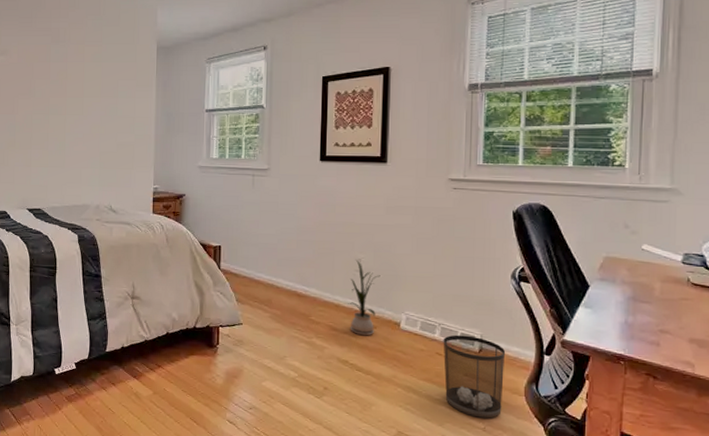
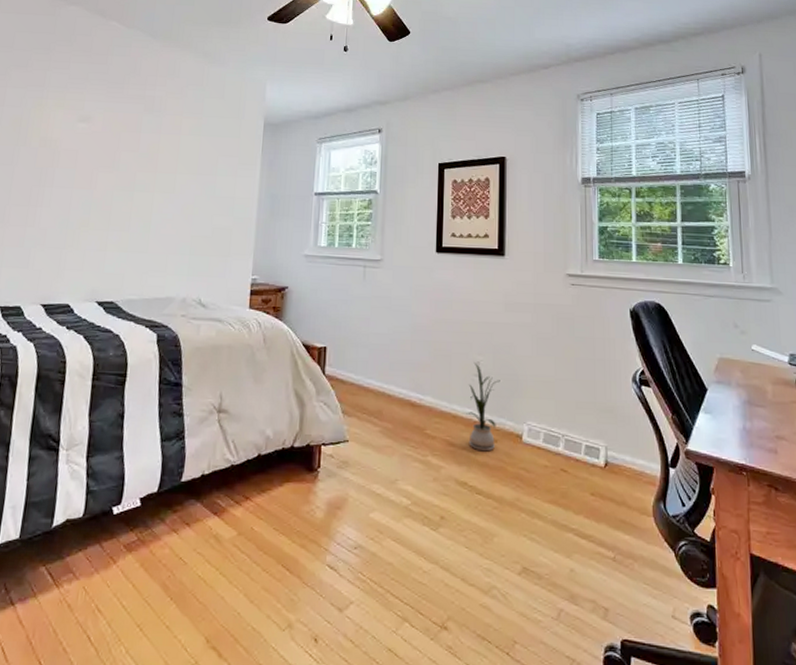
waste bin: present [443,334,506,419] -> none [567,447,632,545]

